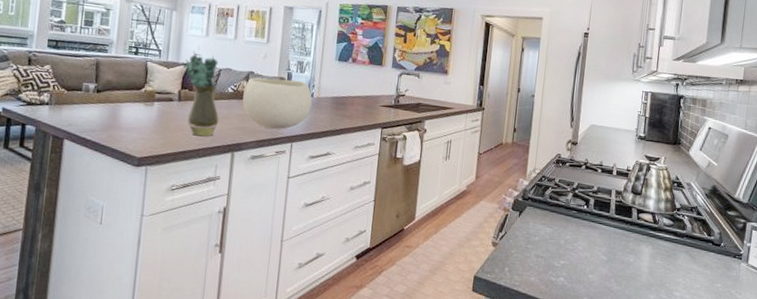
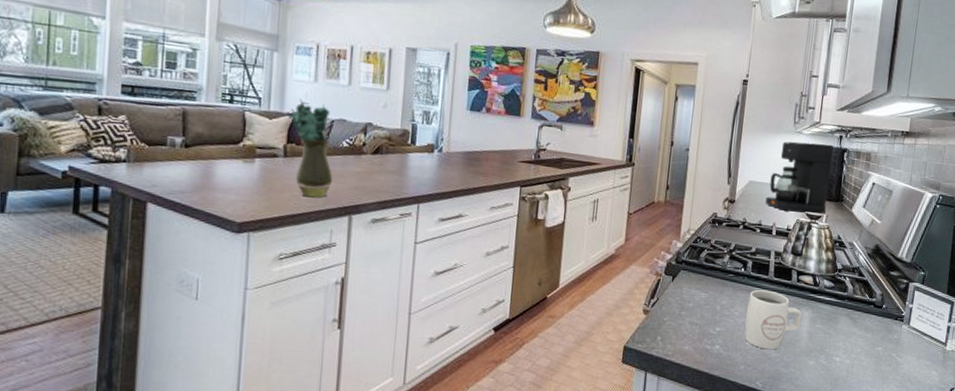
bowl: present [242,77,312,129] -> none [360,130,441,189]
mug: none [587,225,642,284] -> present [744,289,802,350]
coffee maker: none [606,88,671,156] -> present [765,141,835,213]

